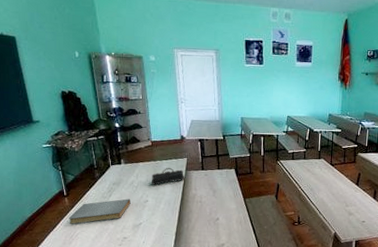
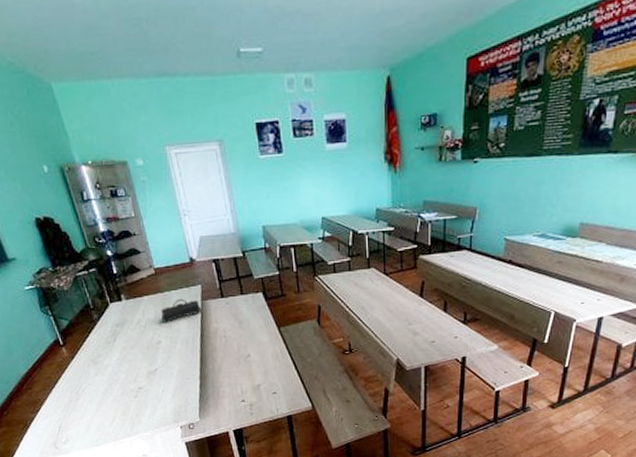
book: present [68,199,131,224] -> none [70,341,141,378]

